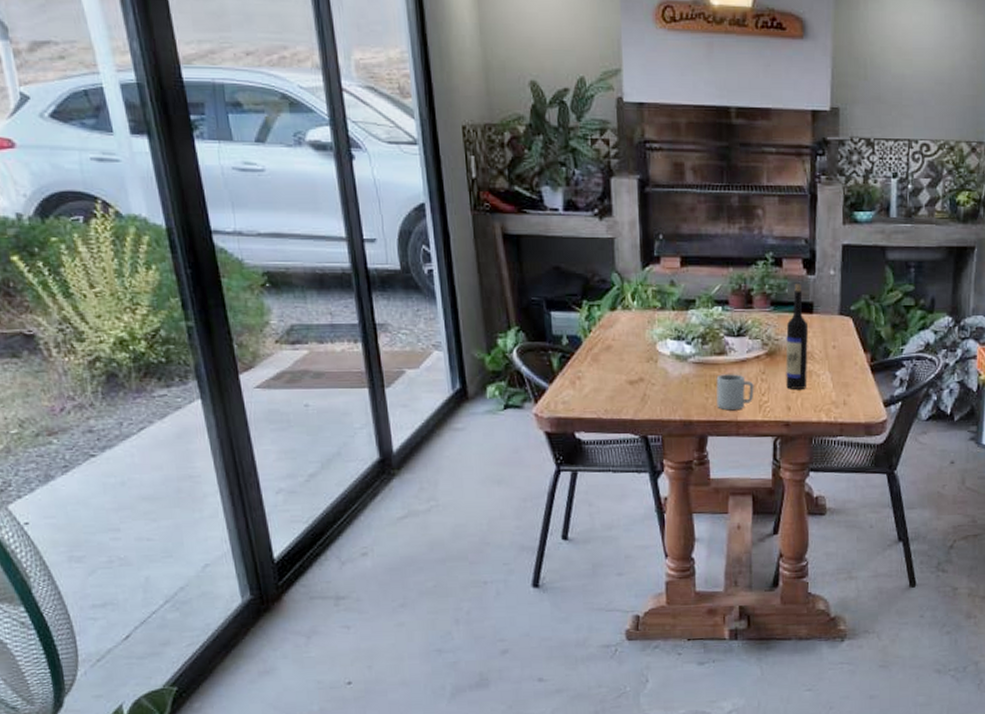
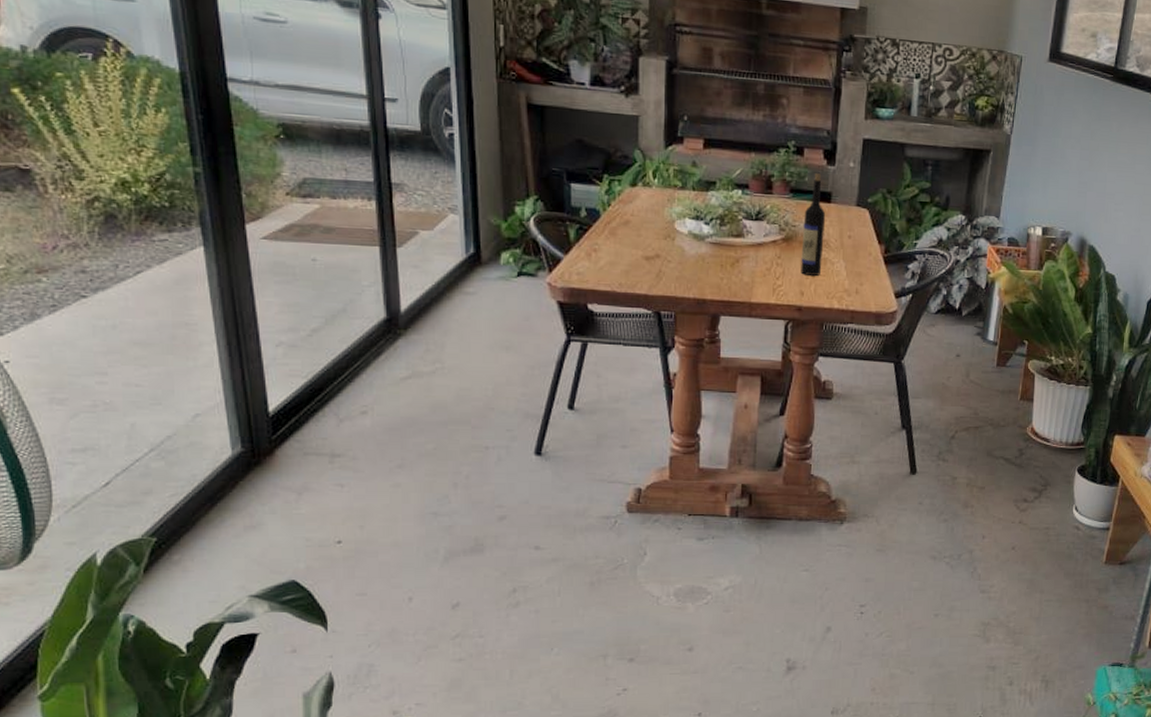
cup: present [716,374,754,411] -> none [731,256,769,292]

